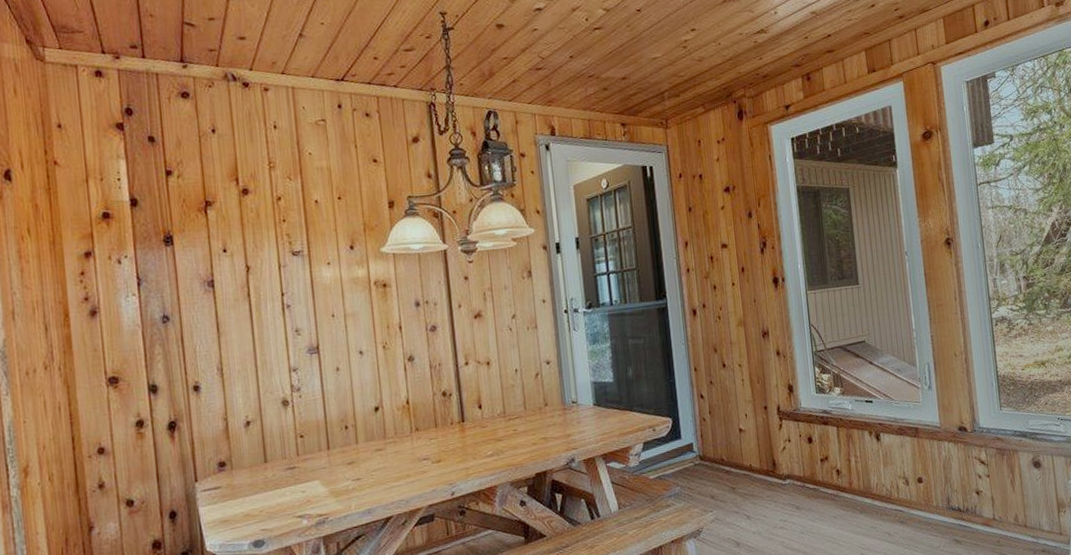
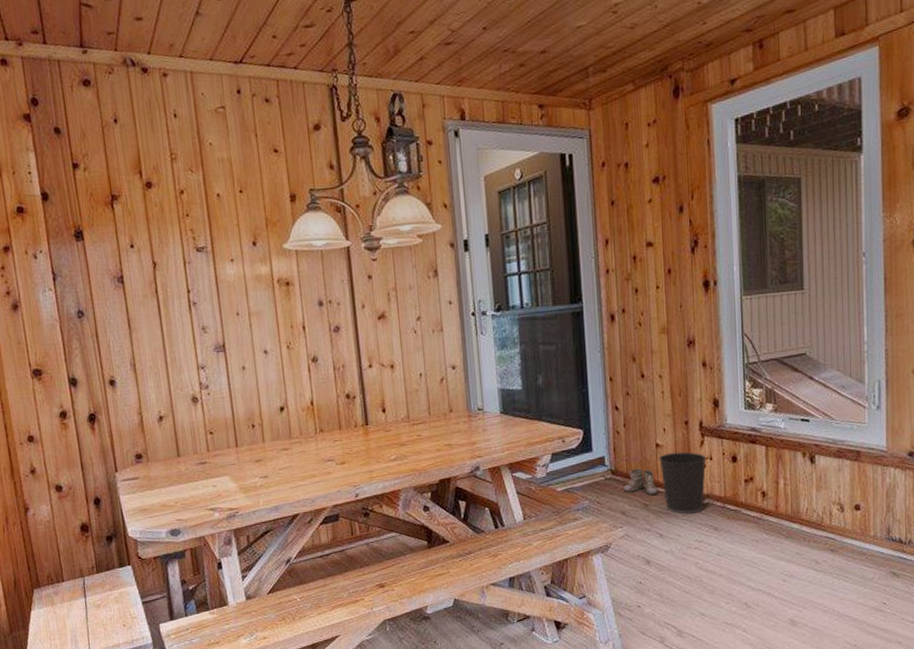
boots: none [712,453,744,479] -> present [623,468,658,496]
wastebasket: none [742,435,786,495] -> present [659,451,707,514]

